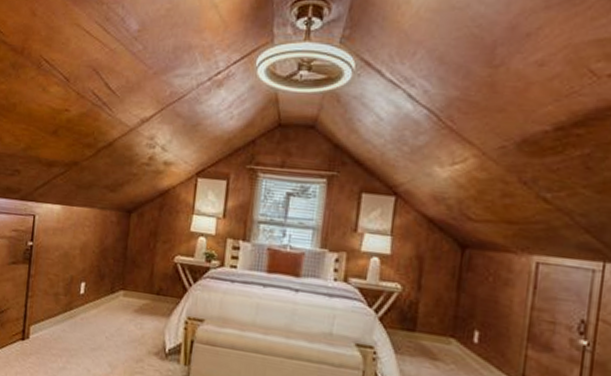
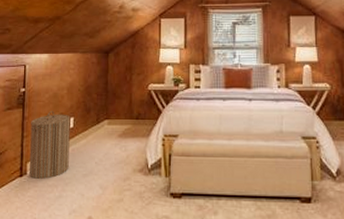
laundry hamper: none [31,271,82,347] -> present [29,111,70,179]

